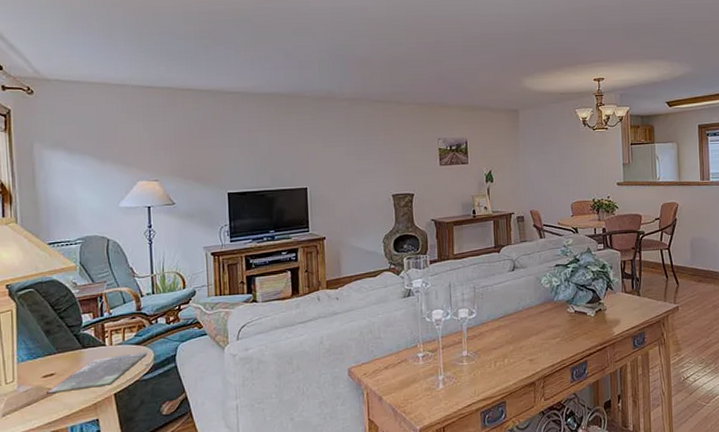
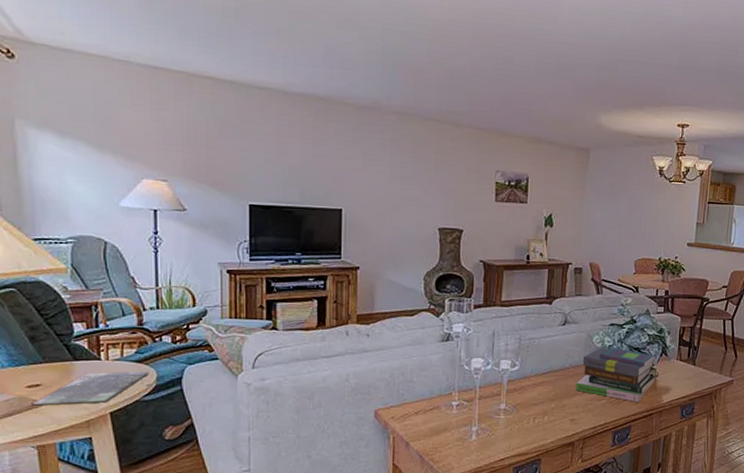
books: none [530,286,605,337] -> present [576,347,656,402]

